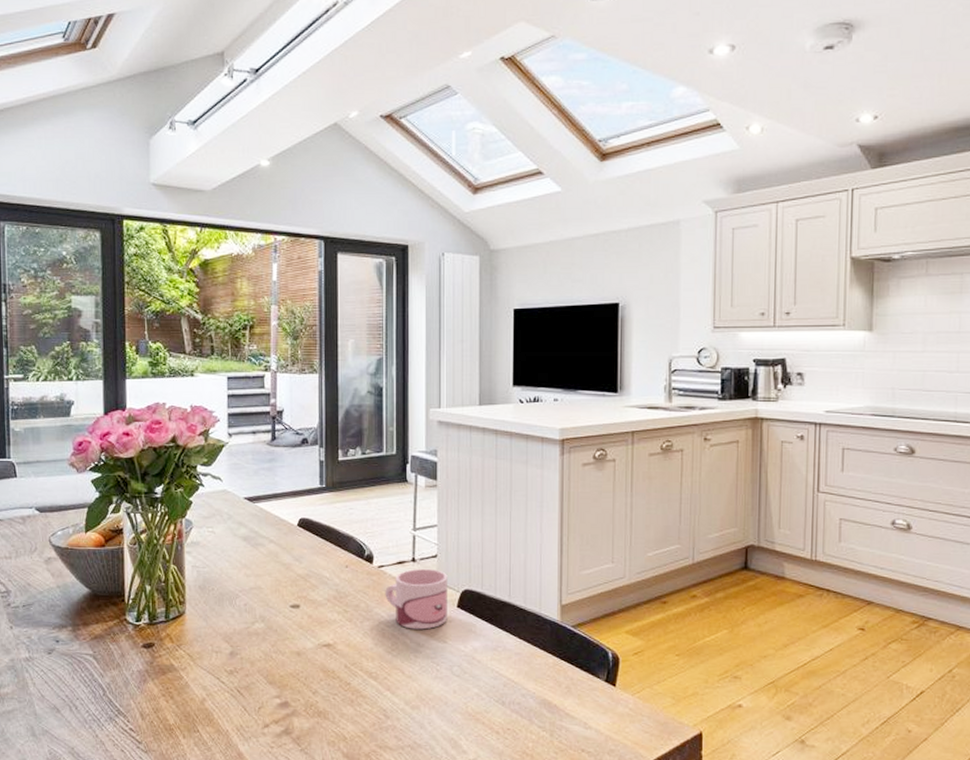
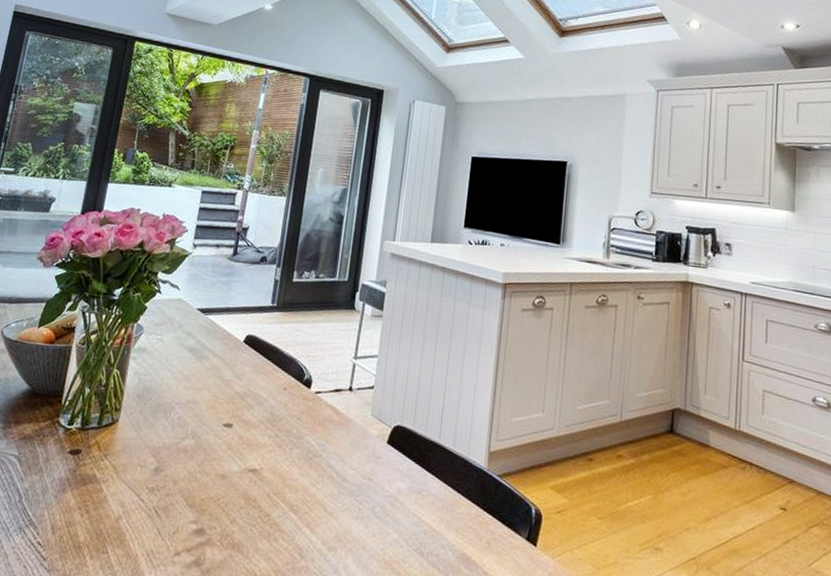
mug: present [385,568,447,630] -> none [318,398,382,464]

